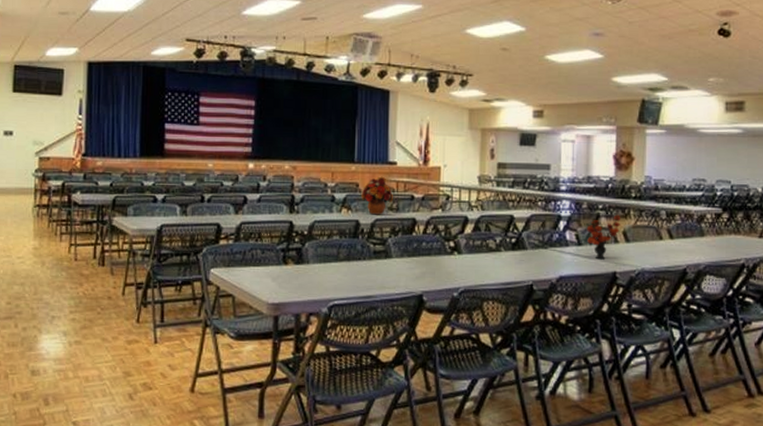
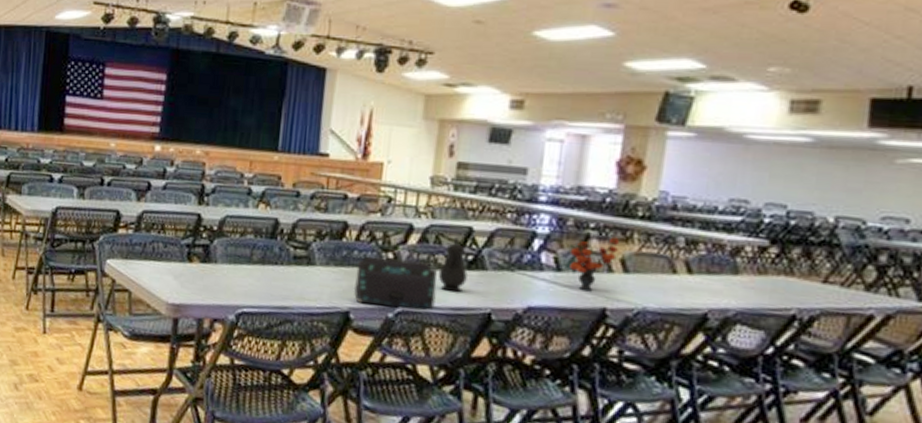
flower arrangement: present [361,176,393,215] -> none [283,169,322,215]
handbag: none [424,246,490,288] -> present [353,256,437,312]
coffeepot: none [490,225,512,270] -> present [438,237,468,293]

